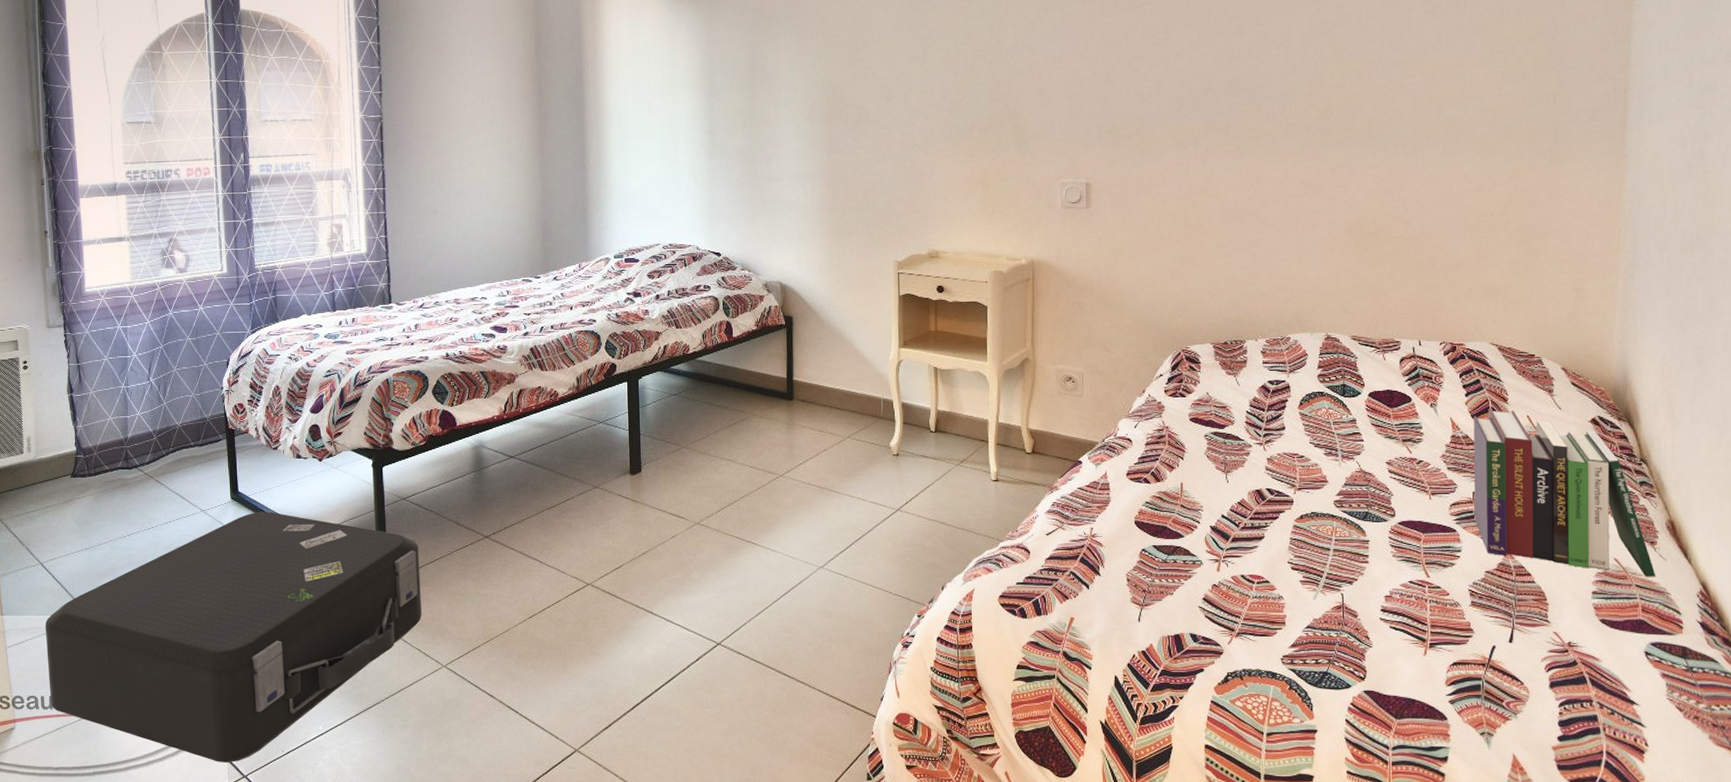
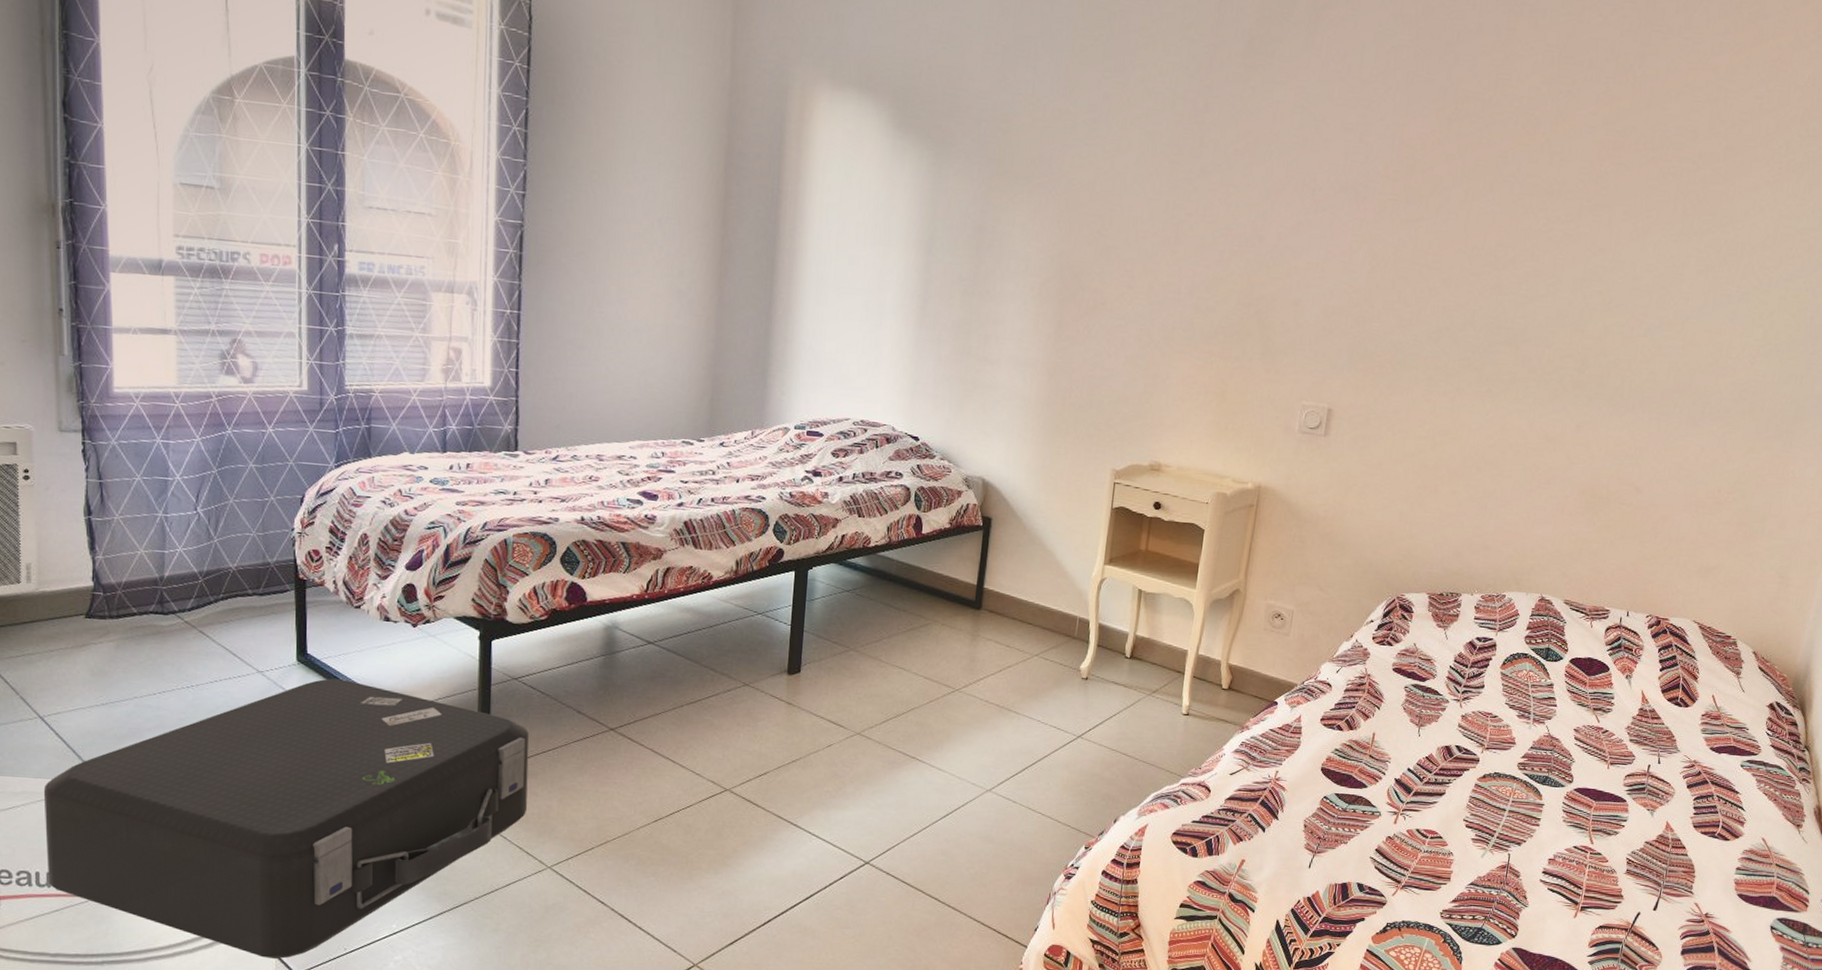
books: present [1473,409,1656,577] -> none [1644,685,1796,858]

